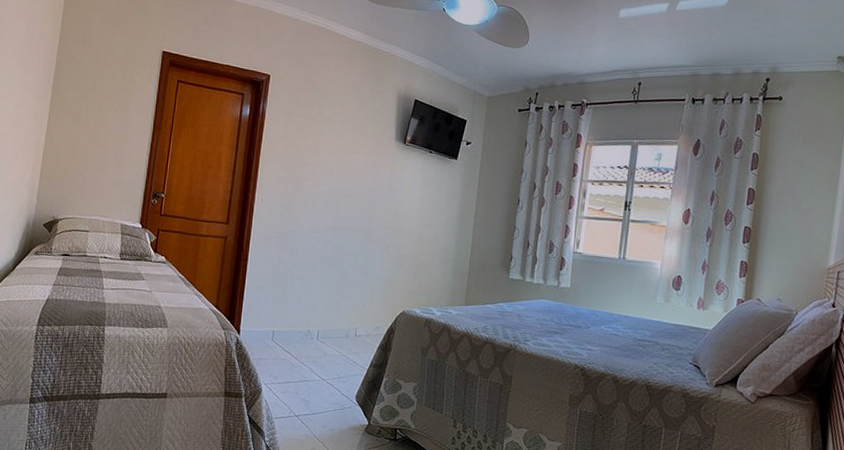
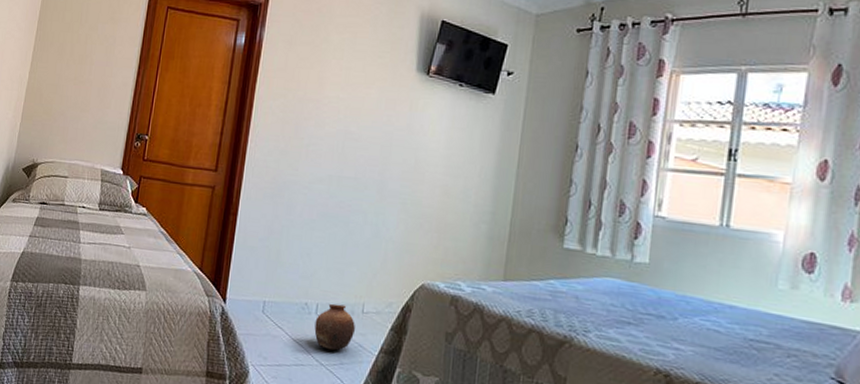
pottery: none [316,330,350,368] -> present [314,303,355,351]

